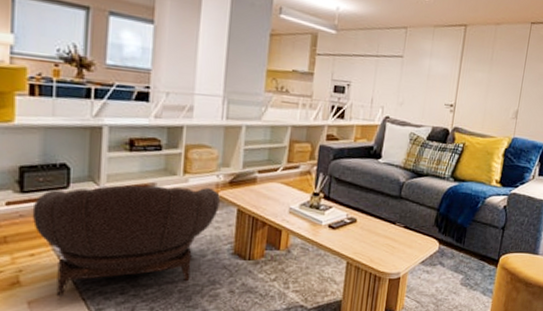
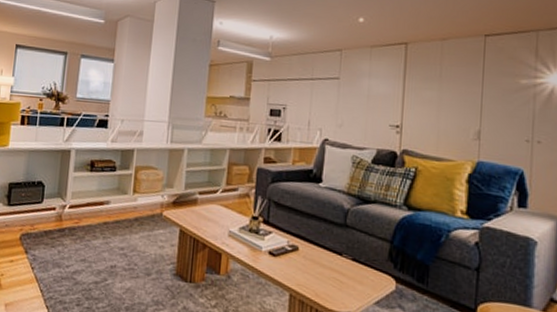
armchair: present [32,184,220,296] -> none [14,201,164,302]

